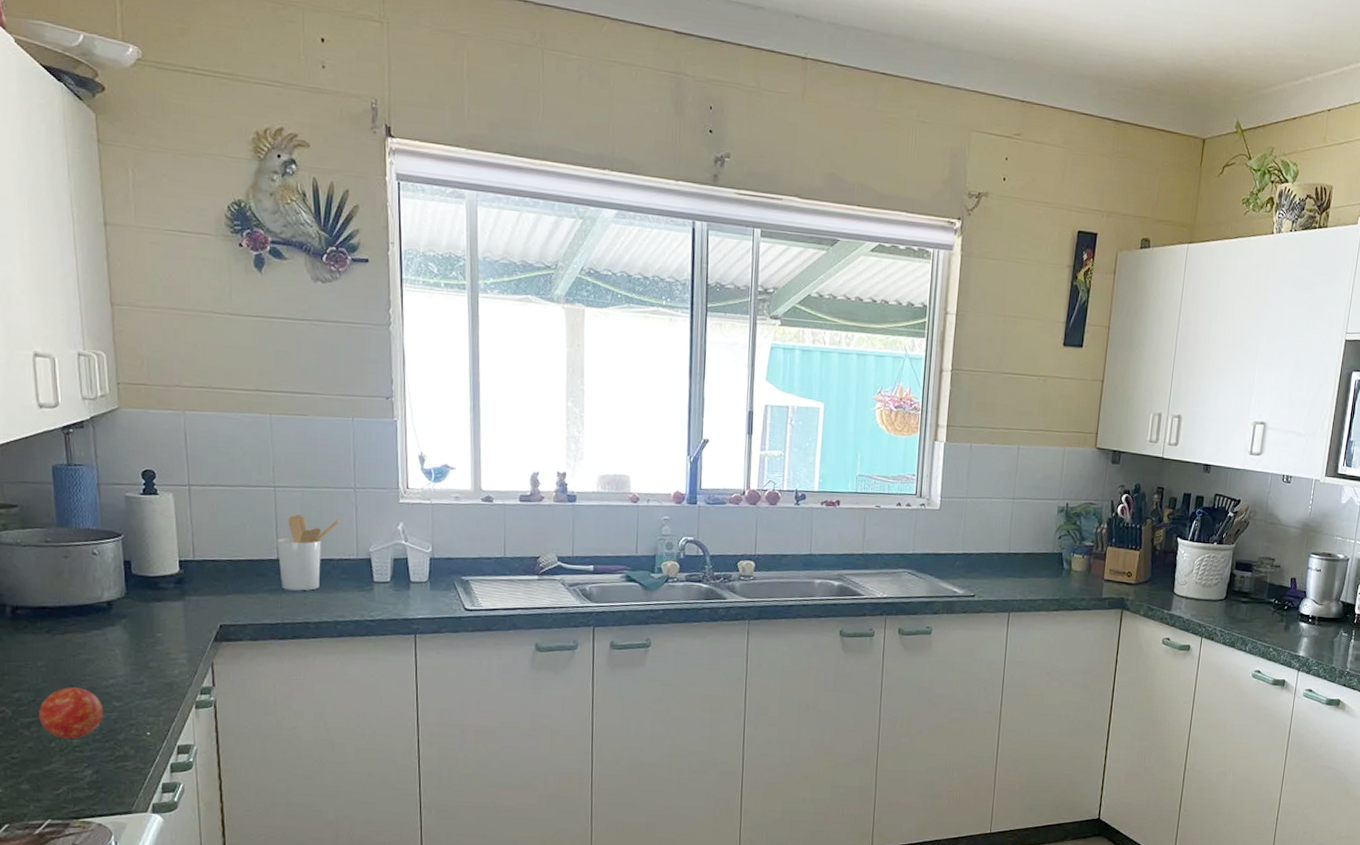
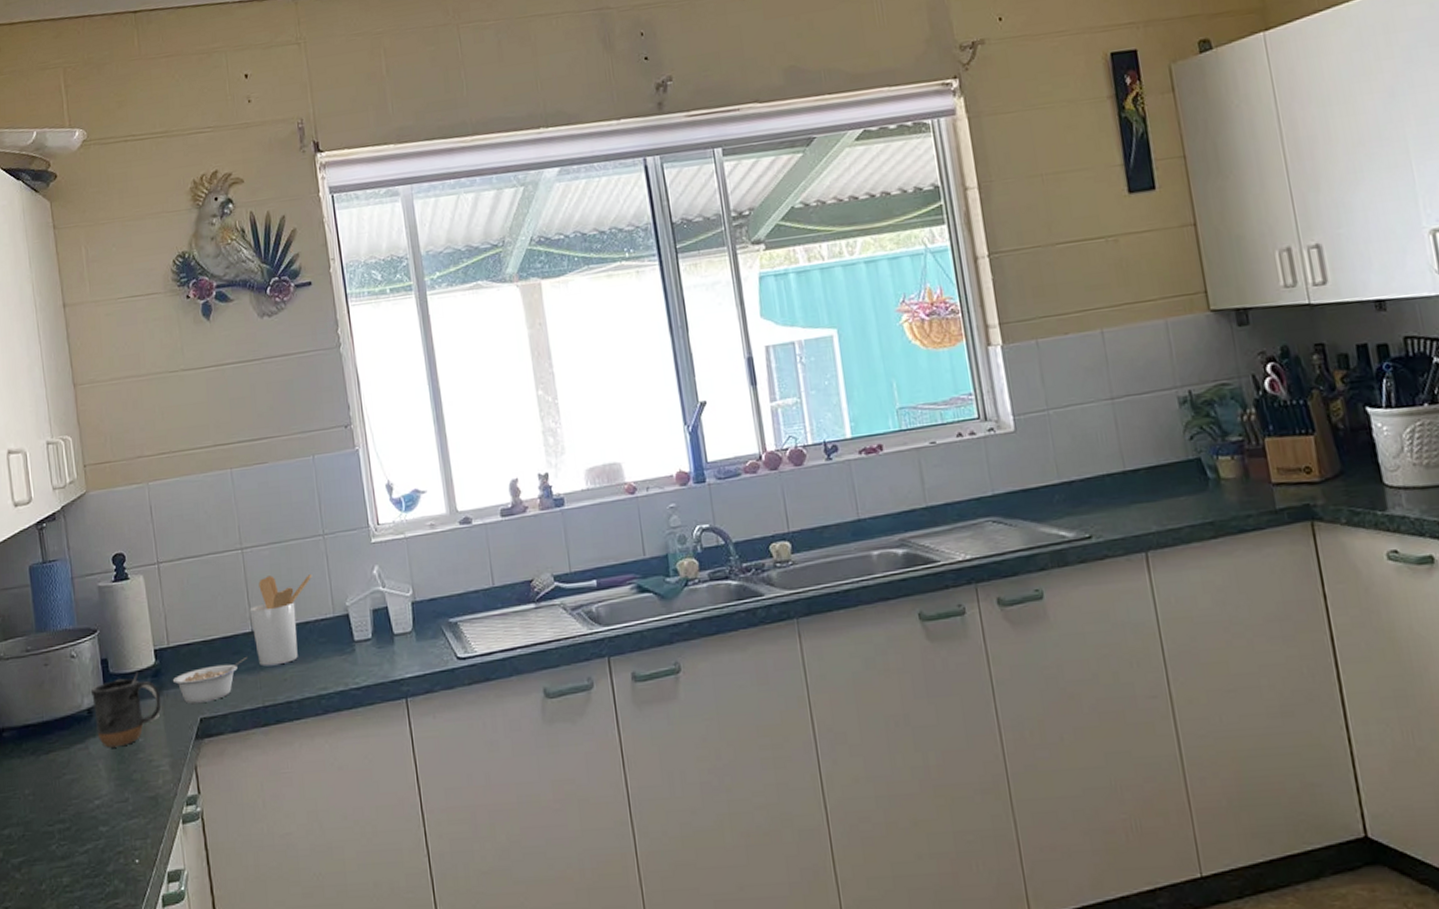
apple: present [39,687,104,739] -> none [28,814,92,878]
mug: none [111,577,183,638] -> present [90,672,162,748]
legume: none [196,579,271,612] -> present [173,656,248,704]

